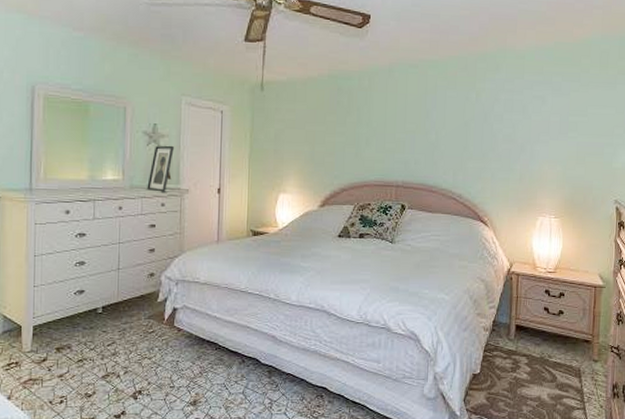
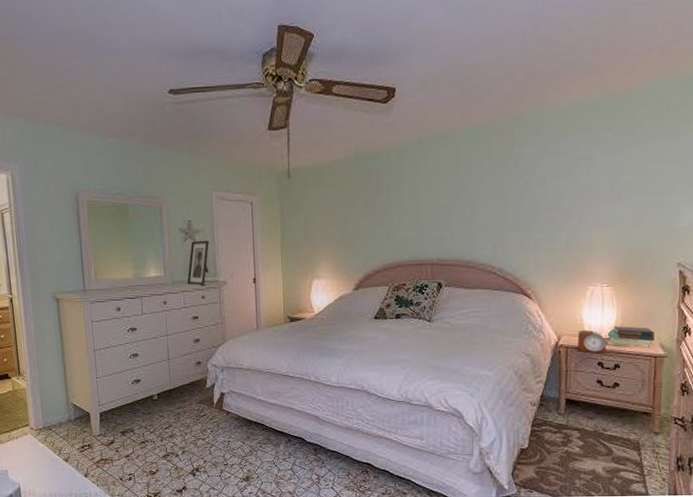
alarm clock: none [527,258,553,282] -> present [577,330,606,354]
books: none [550,256,595,278] -> present [603,326,654,348]

